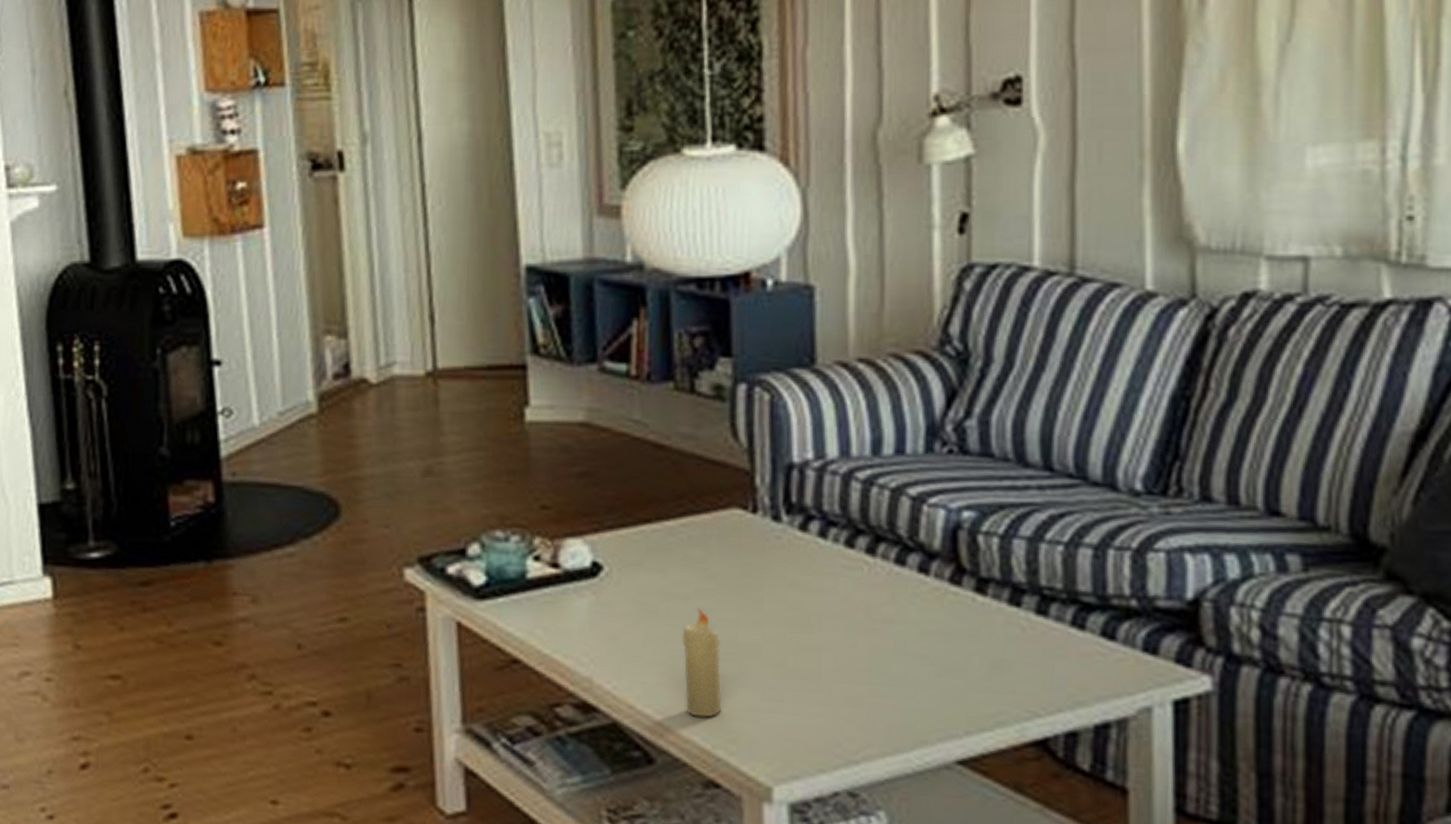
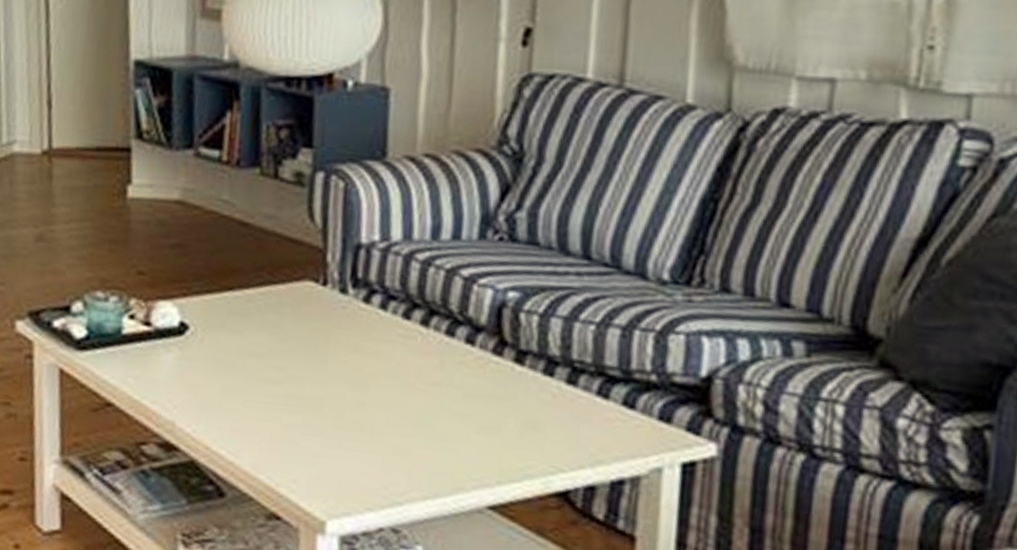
candle: present [682,607,722,718] -> none [254,365,289,460]

